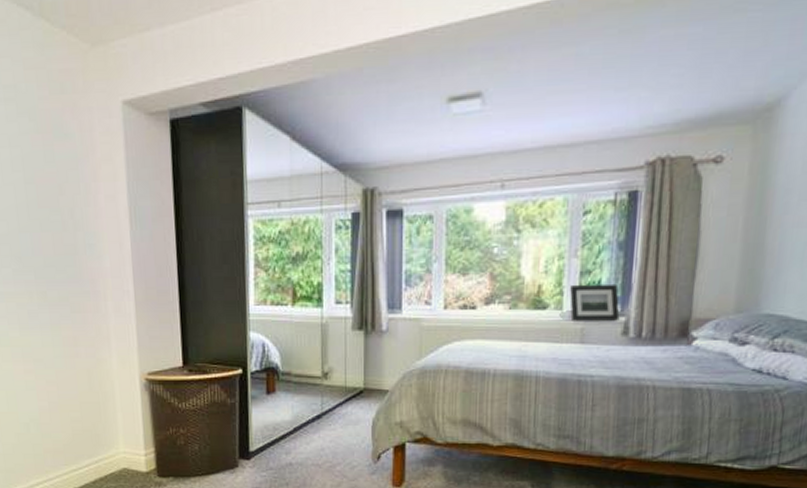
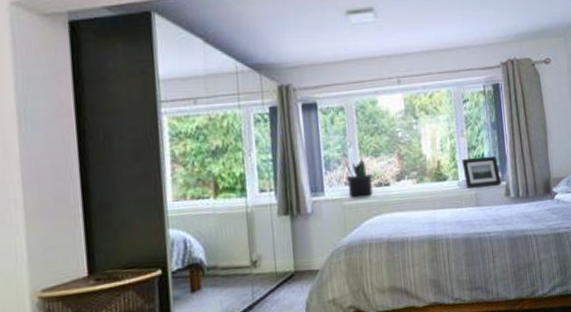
planter: none [427,275,457,321] -> present [344,158,374,199]

